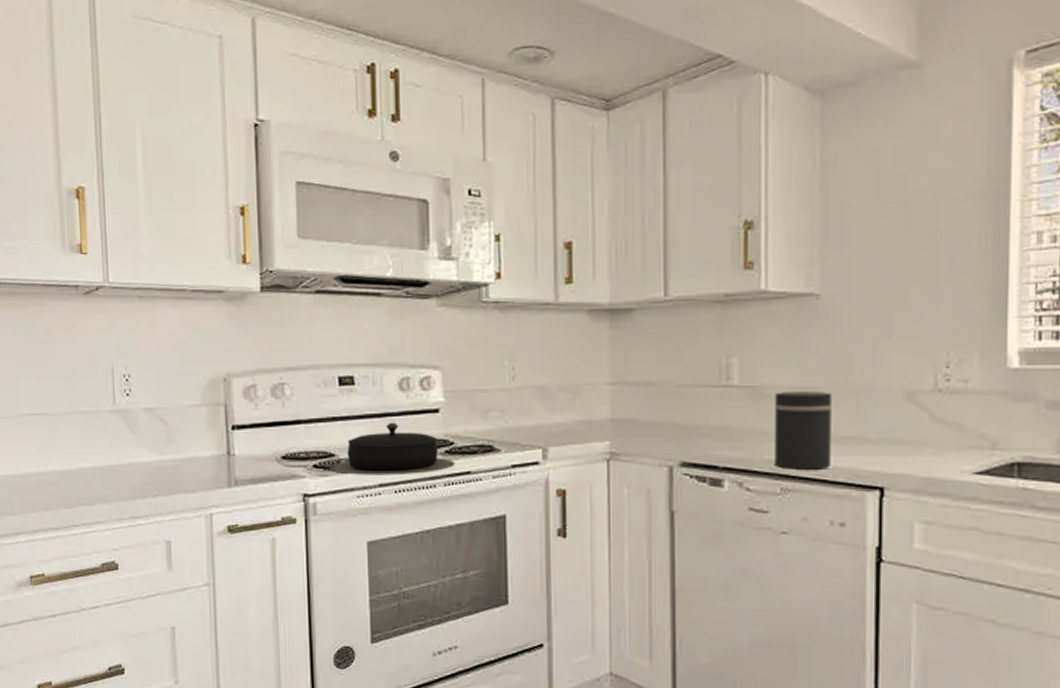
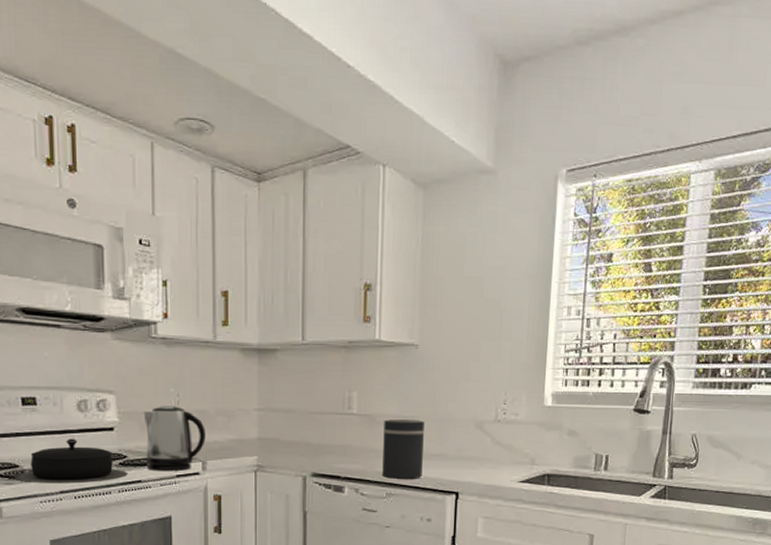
kettle: none [473,382,546,461] -> present [143,406,205,472]

